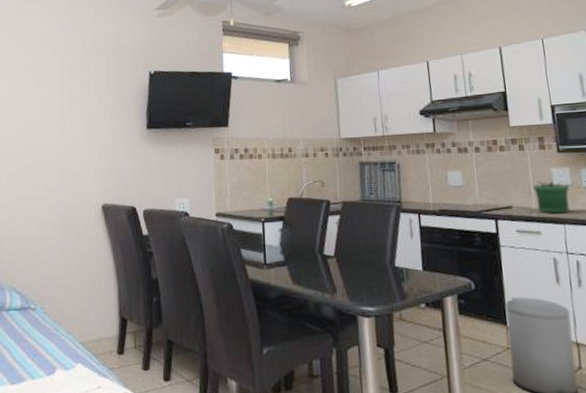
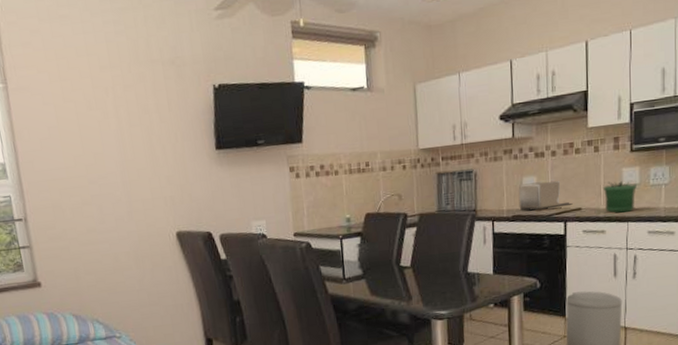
toaster: none [443,175,503,207] -> present [518,179,574,211]

